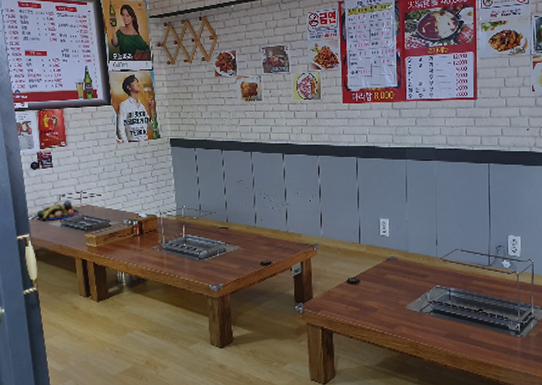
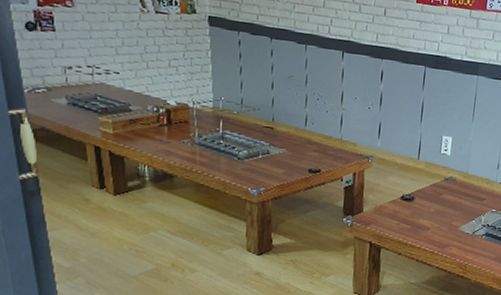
fruit bowl: present [36,200,80,221] -> none [34,73,92,97]

